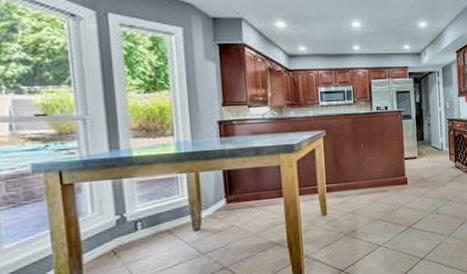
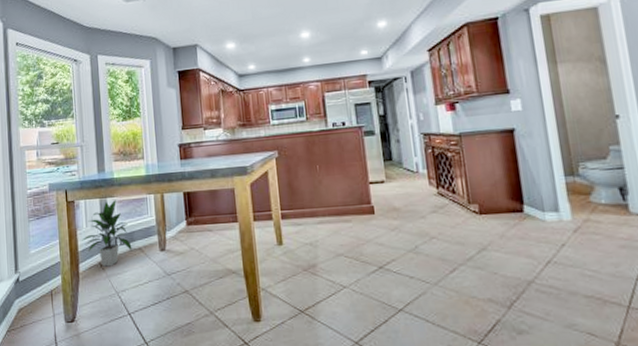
indoor plant: none [84,179,158,254] -> present [81,199,132,267]

